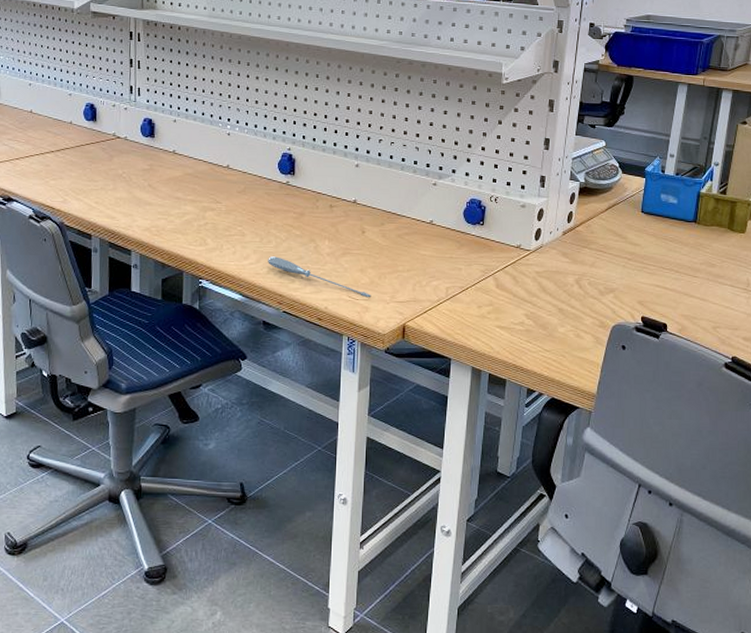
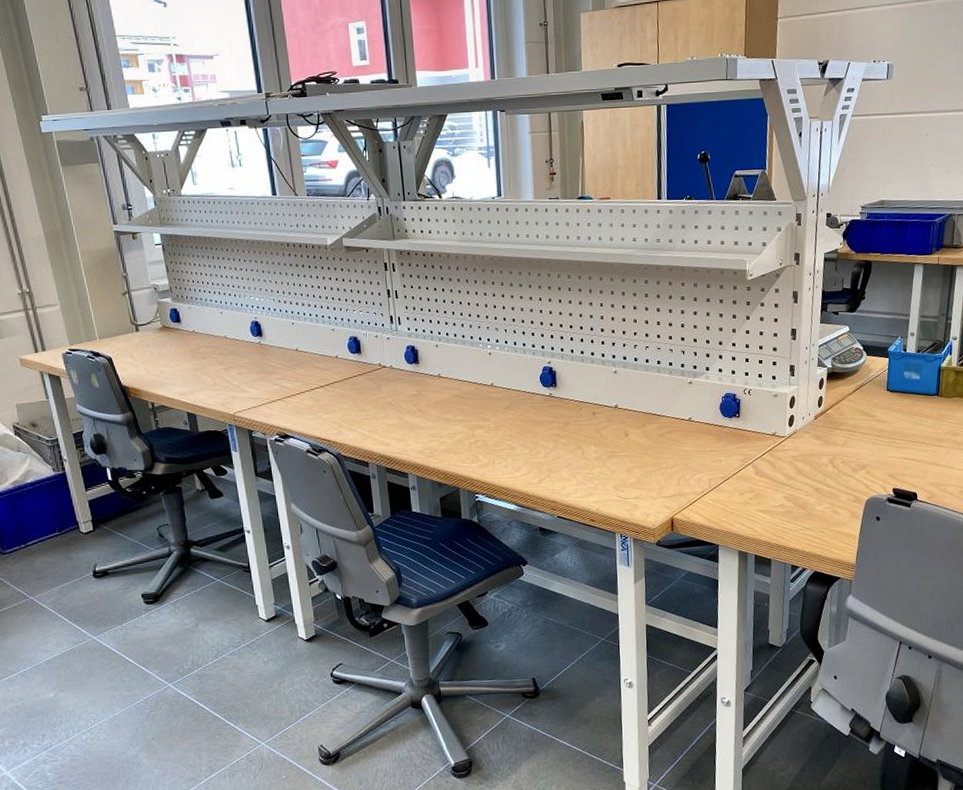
screwdriver: present [268,256,372,298] -> none [538,465,639,496]

